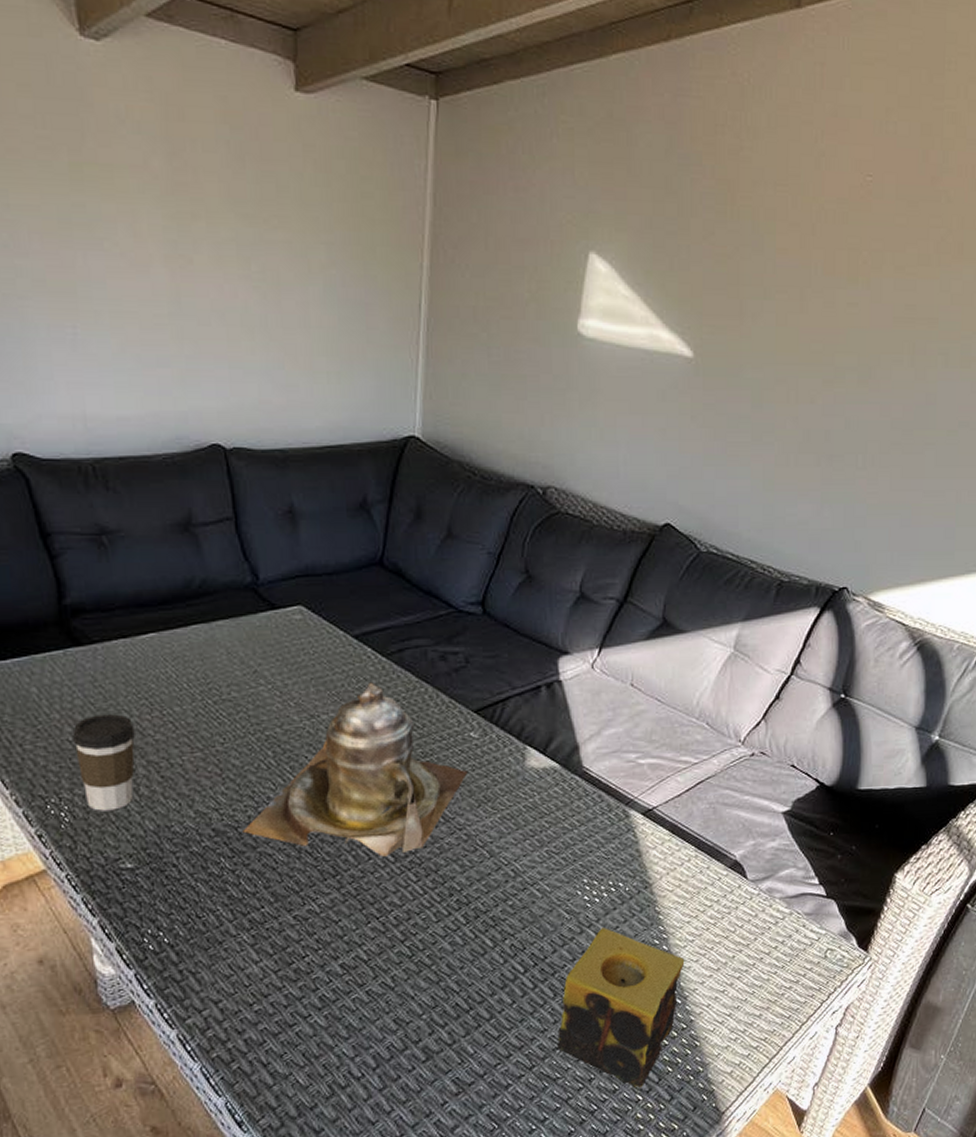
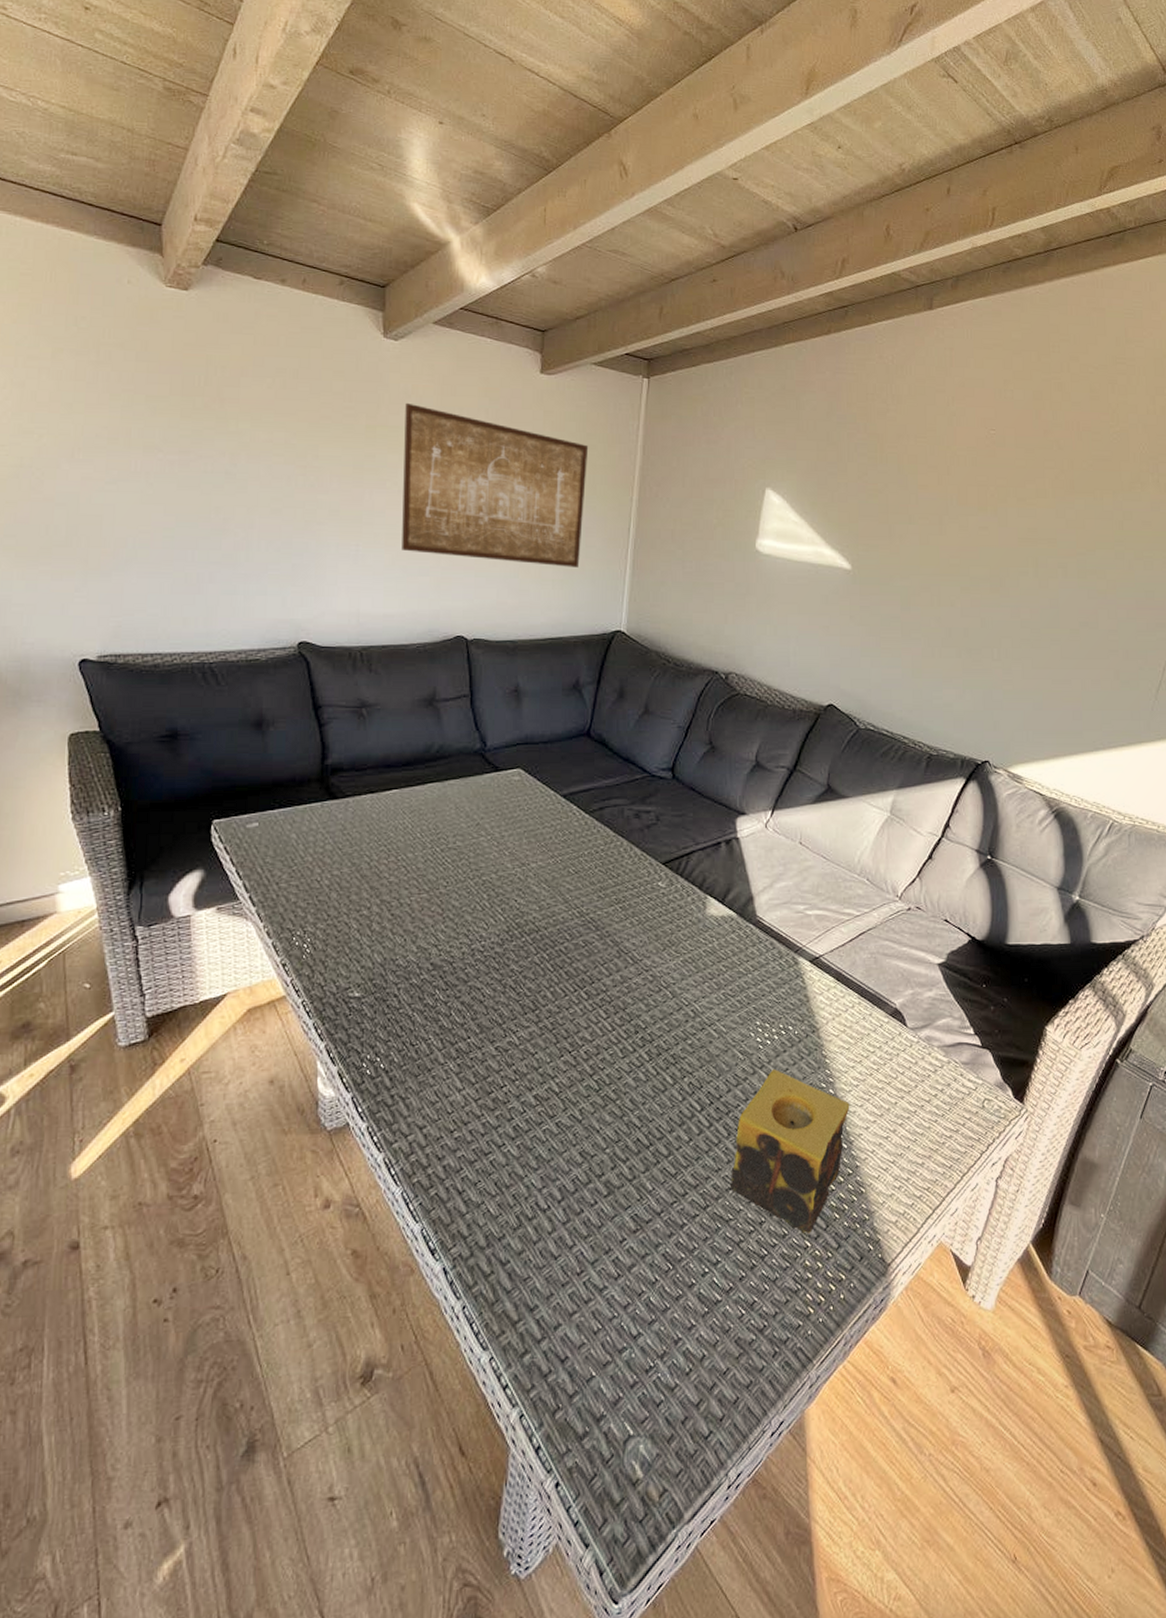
coffee cup: present [72,714,135,811] -> none [321,858,373,944]
wall art: none [119,130,364,356] -> present [402,402,589,568]
teapot: present [243,682,468,857] -> none [457,836,656,994]

